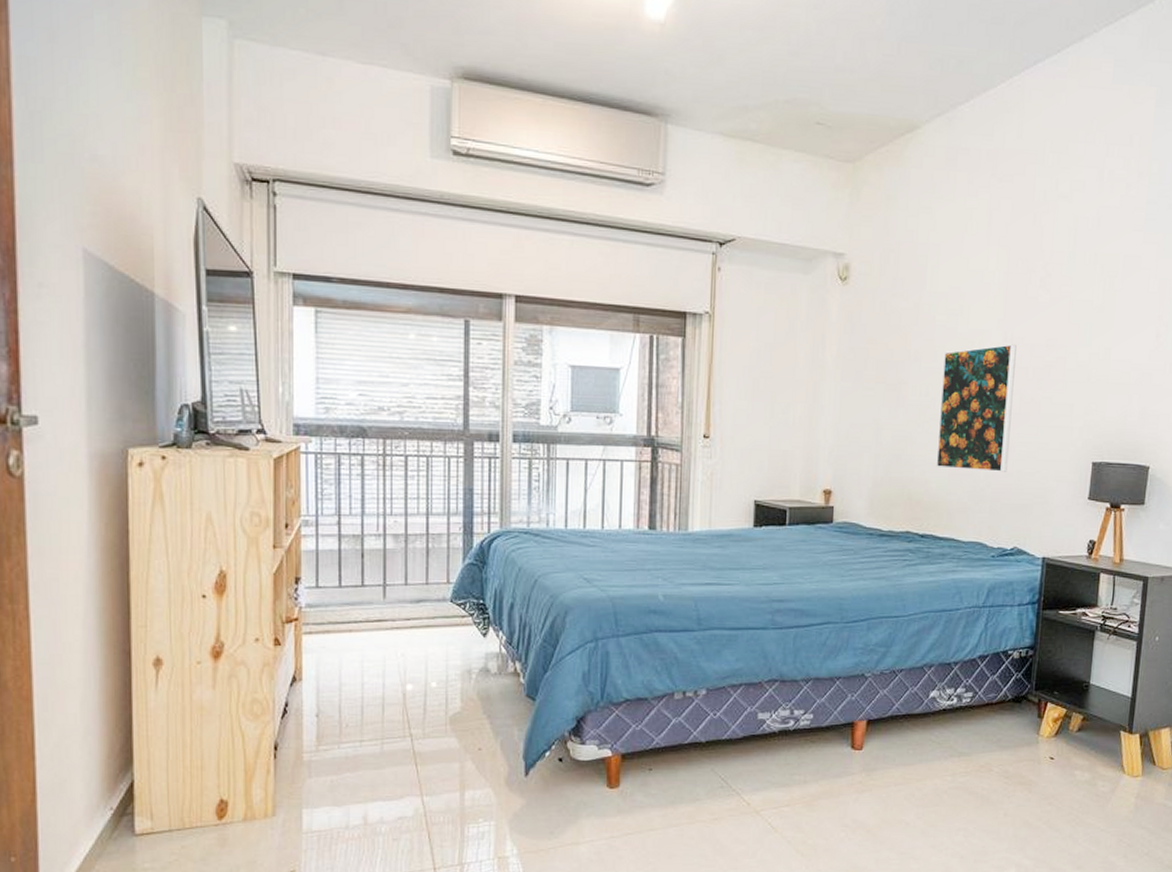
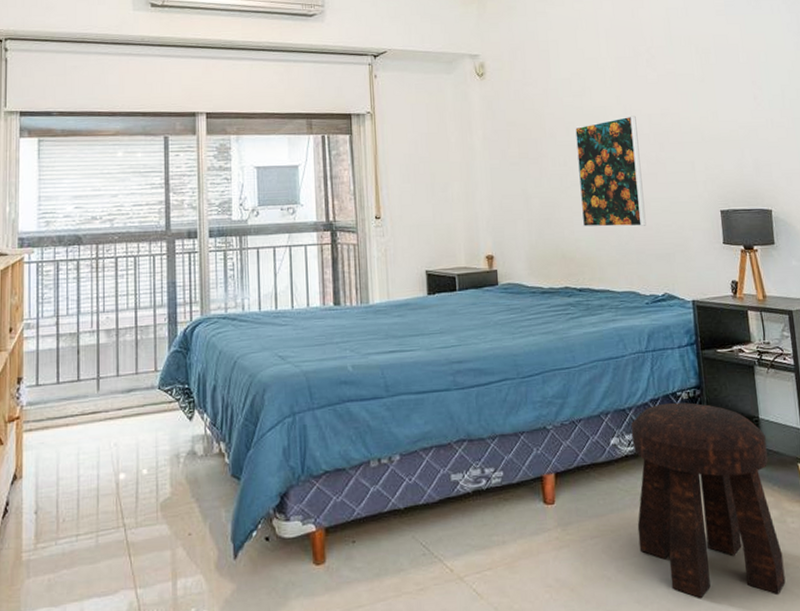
stool: none [942,660,1093,850] -> present [630,402,786,598]

